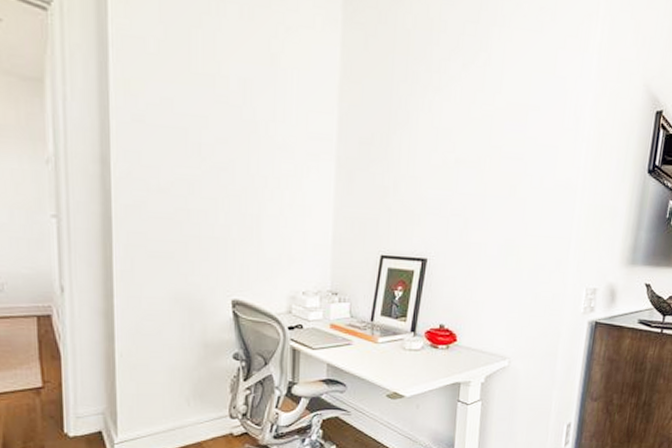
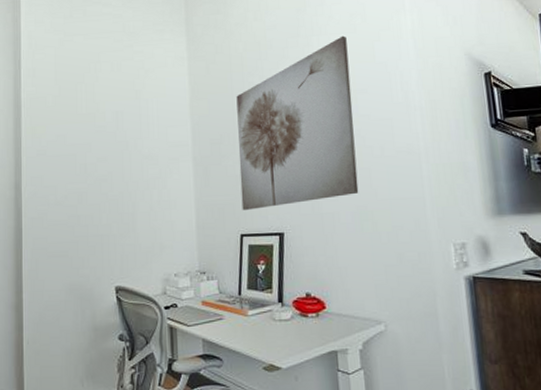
wall art: none [386,33,531,229] -> present [236,35,359,210]

